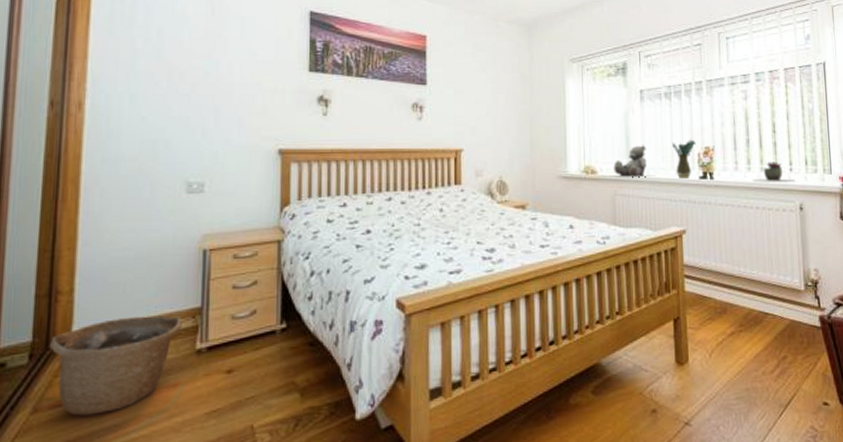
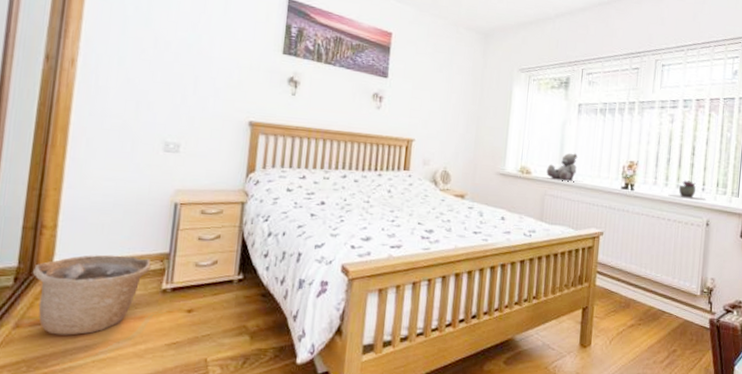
vase: present [672,138,696,180] -> none [601,152,622,188]

